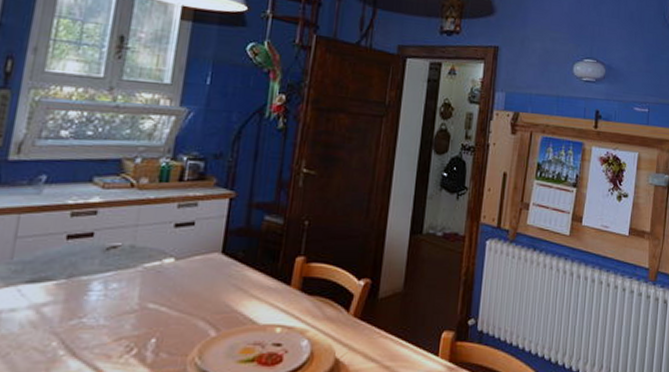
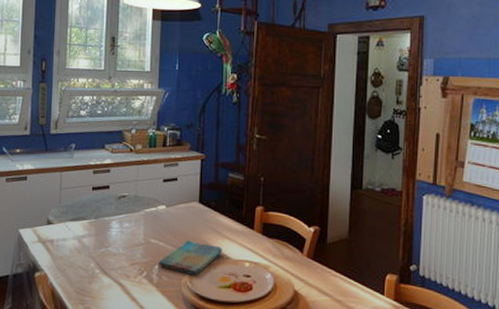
dish towel: none [155,303,248,349] -> present [158,240,222,276]

